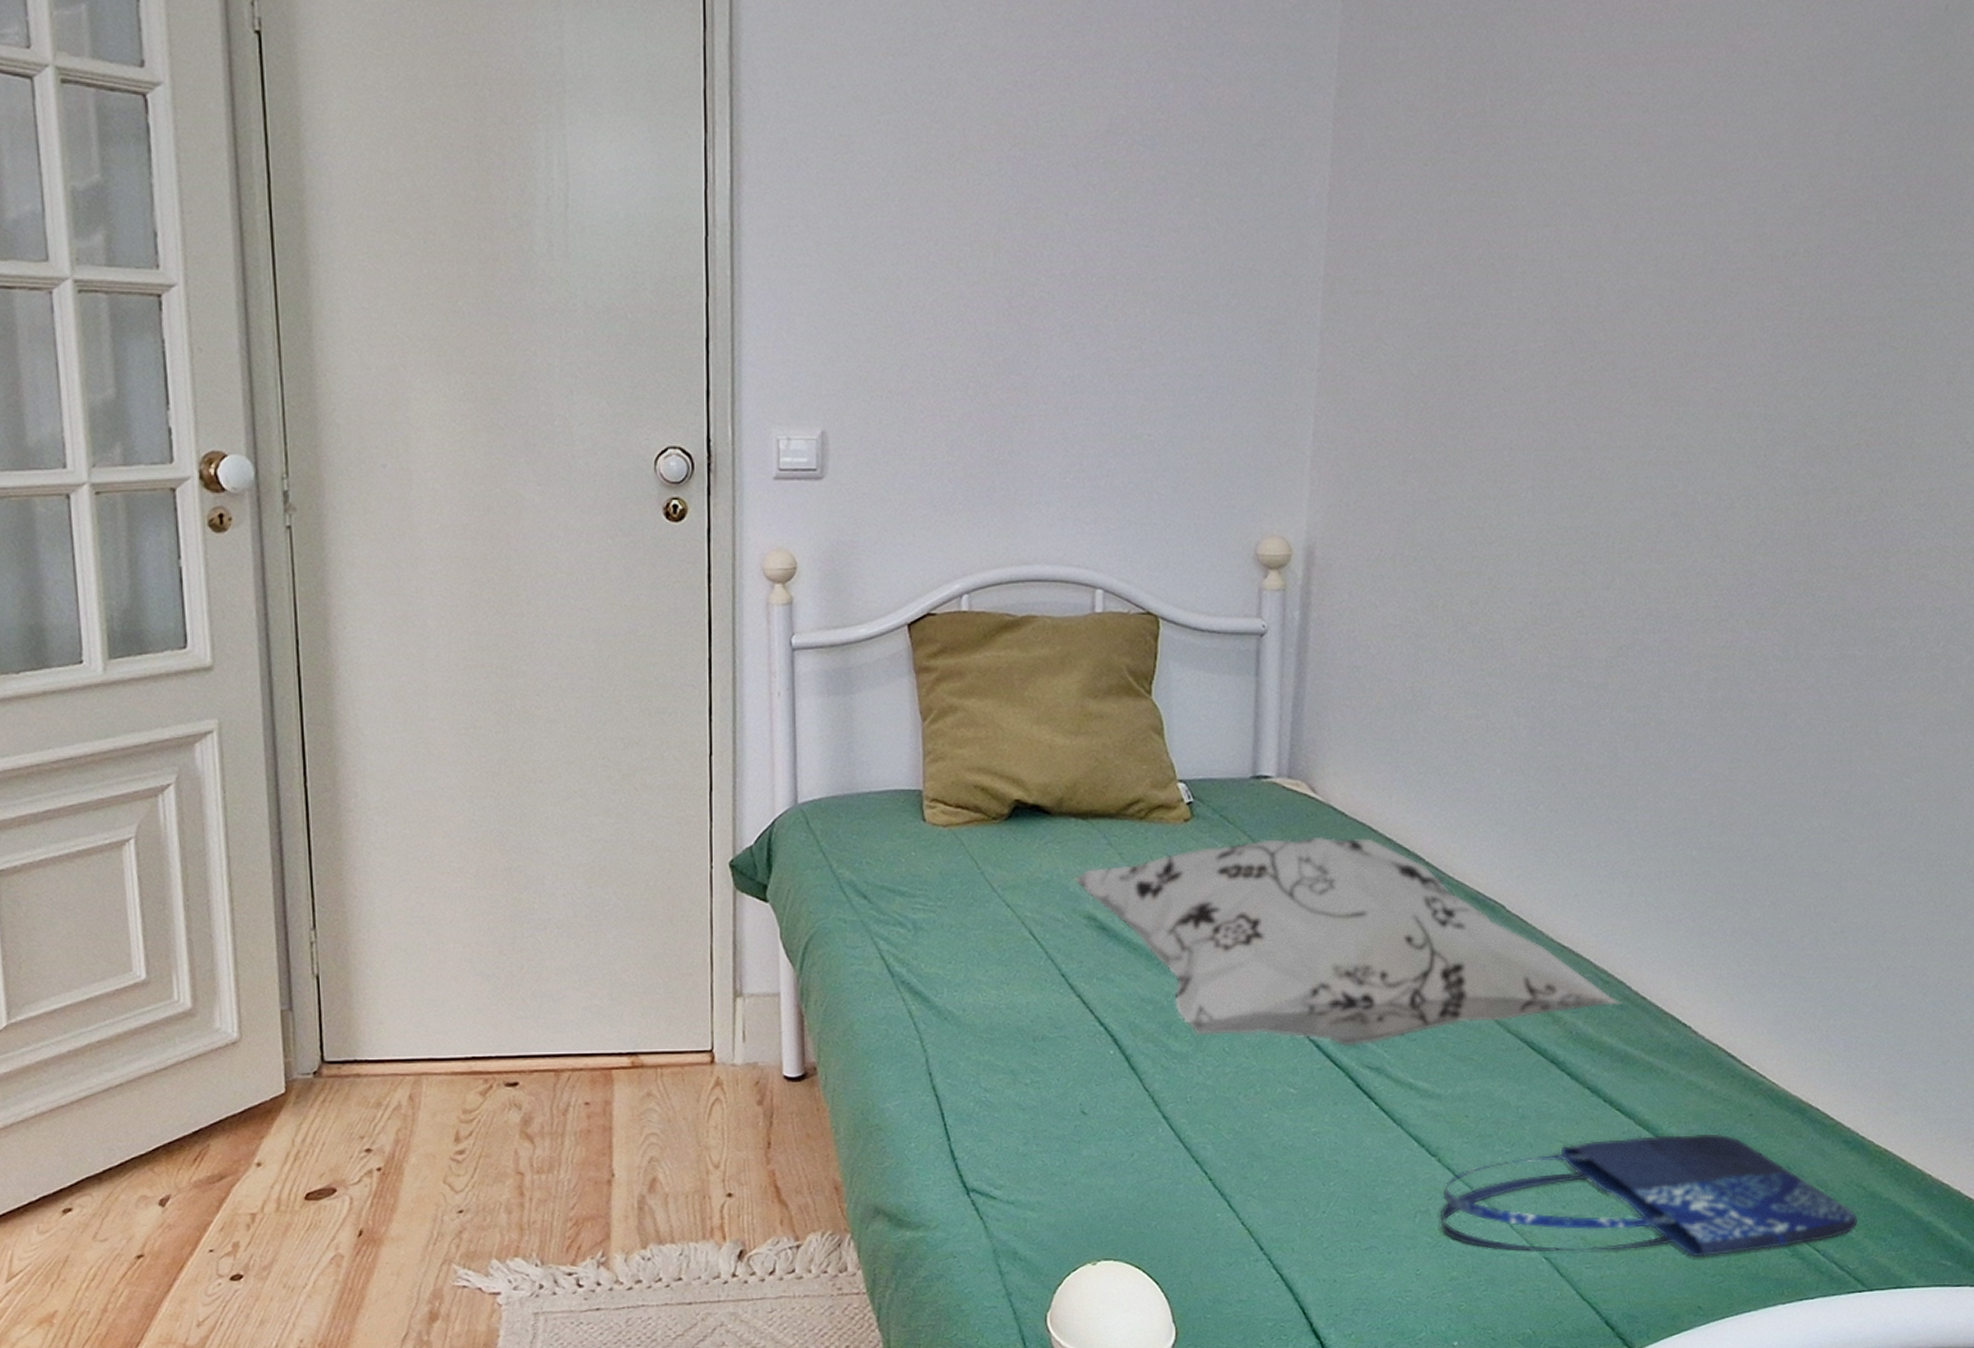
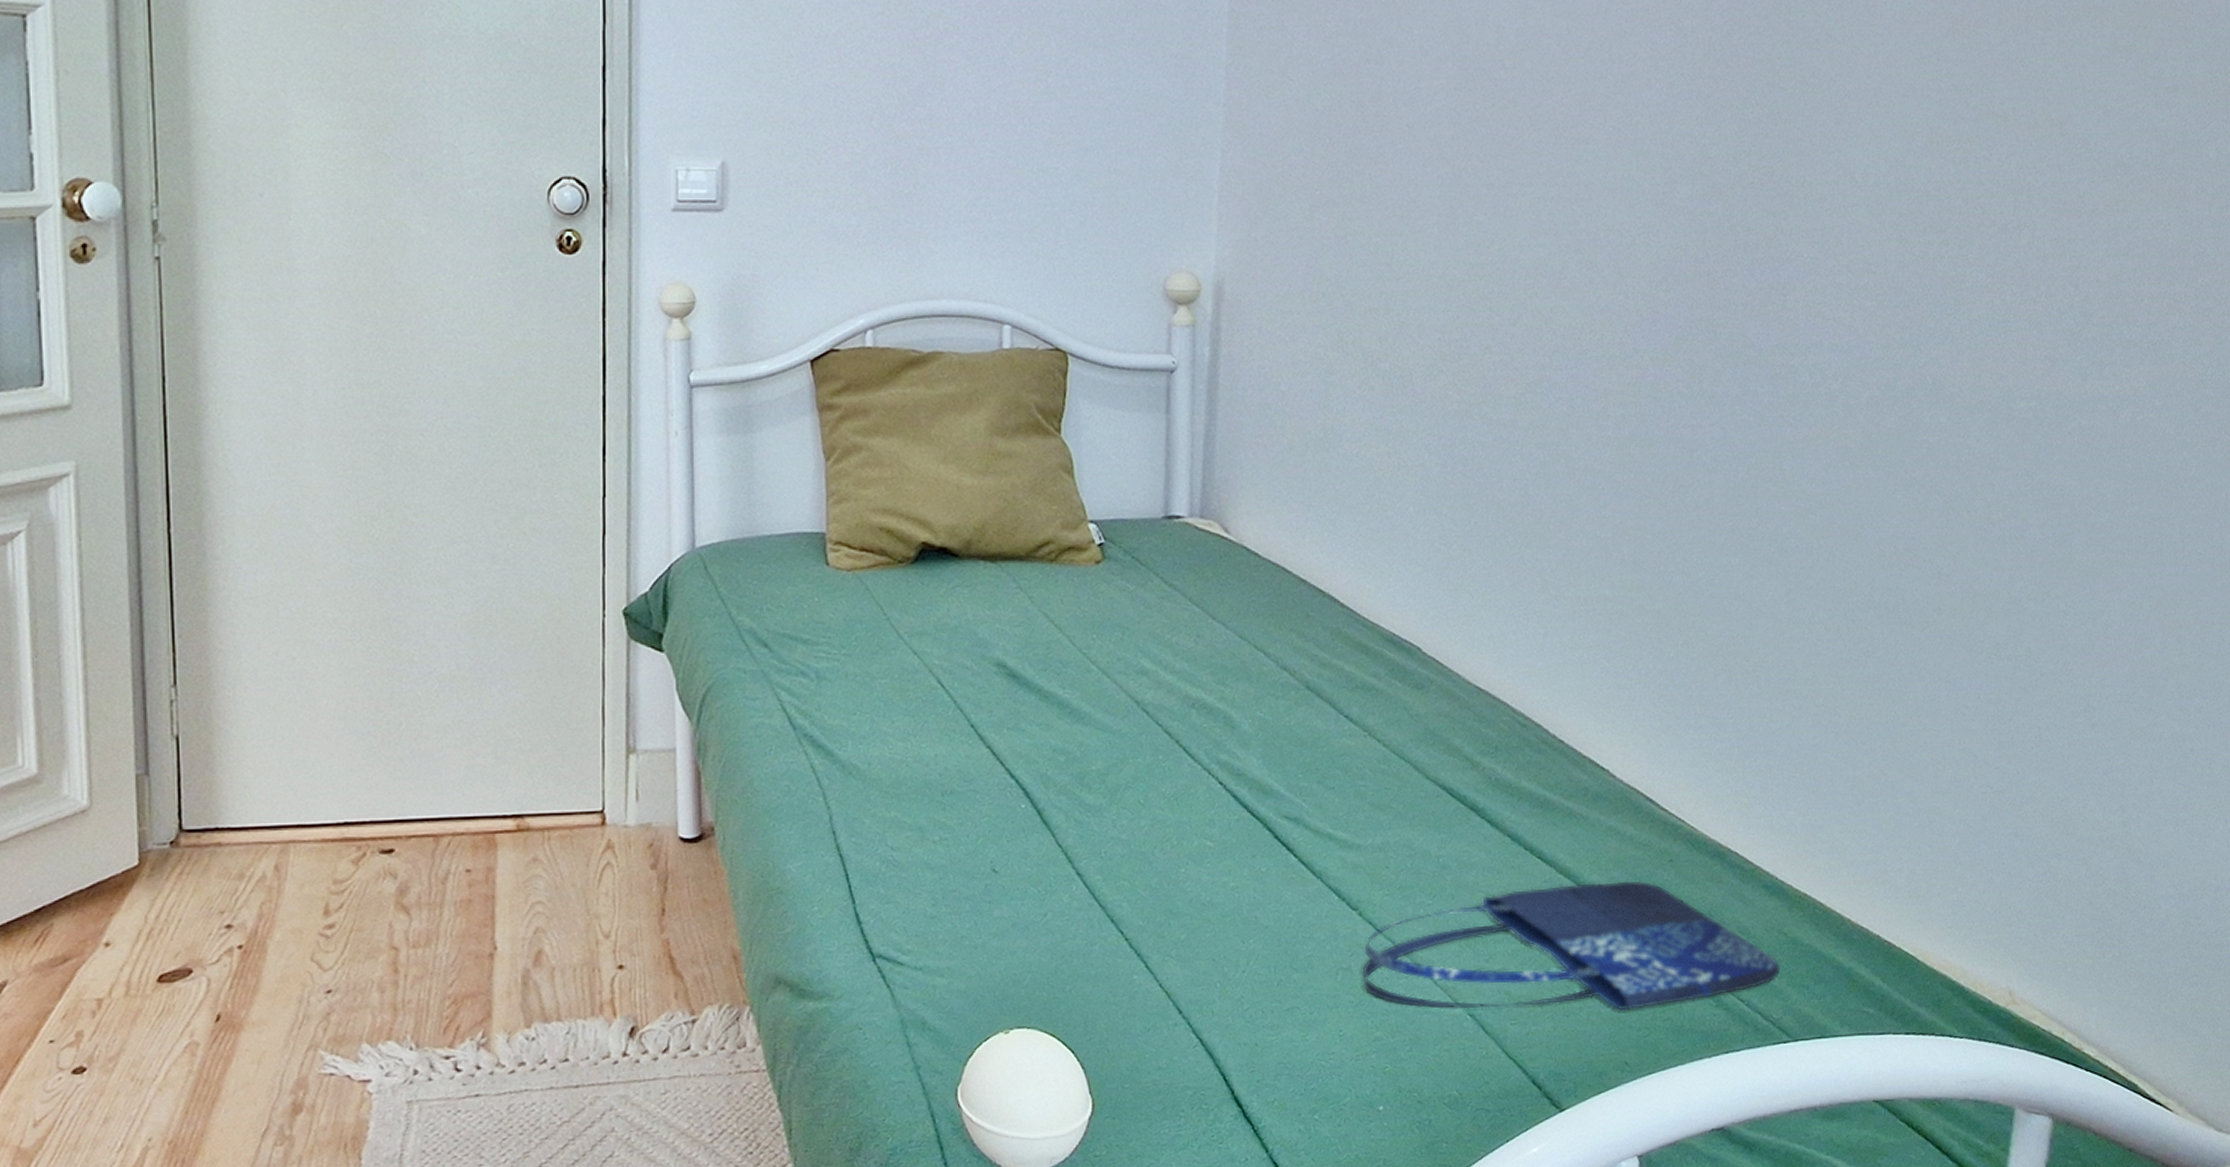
decorative pillow: present [1073,836,1622,1046] -> none [982,578,1540,796]

